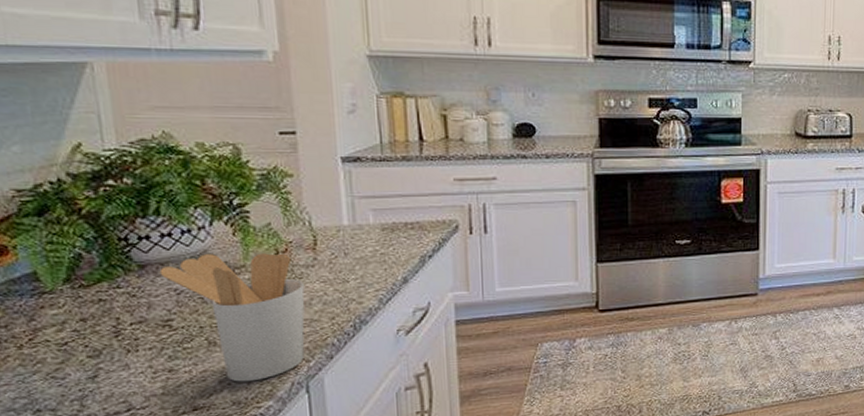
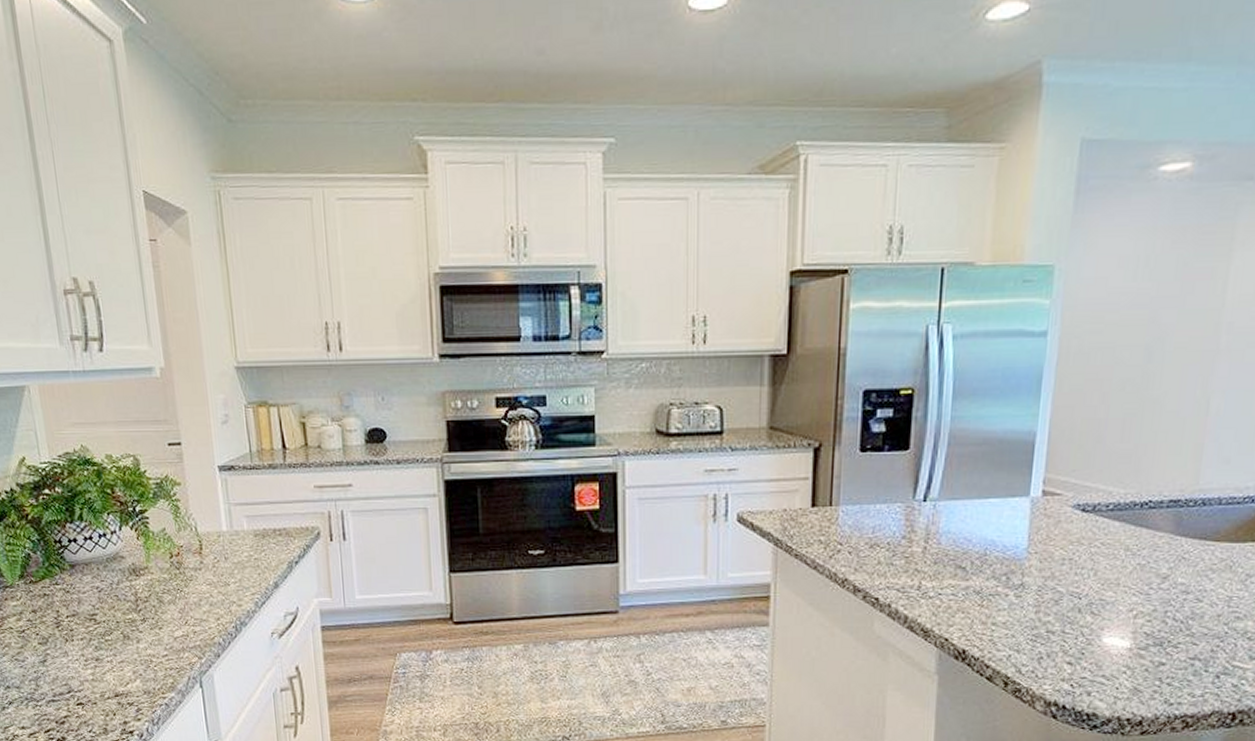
utensil holder: present [159,253,305,382] -> none [85,556,197,674]

